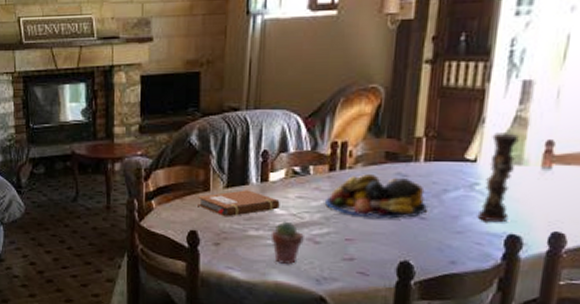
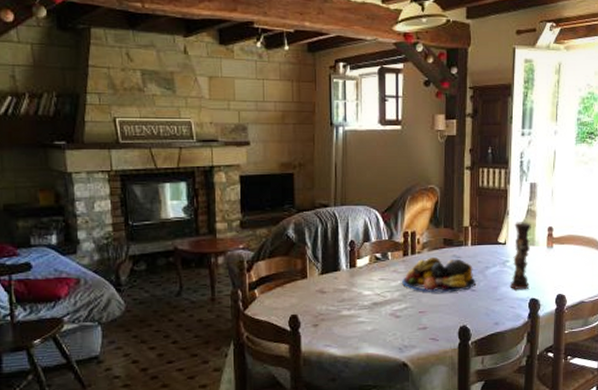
notebook: present [198,190,280,217] -> none [297,275,367,301]
potted succulent: present [270,221,304,265] -> none [360,300,387,338]

